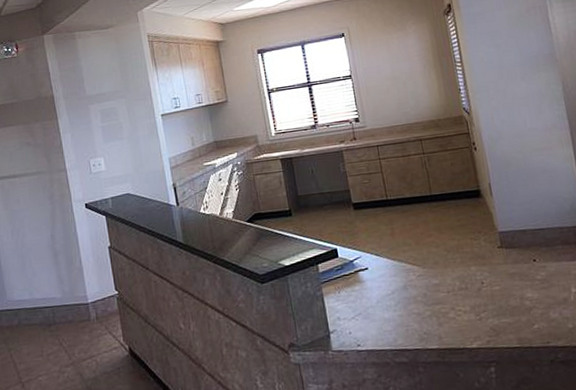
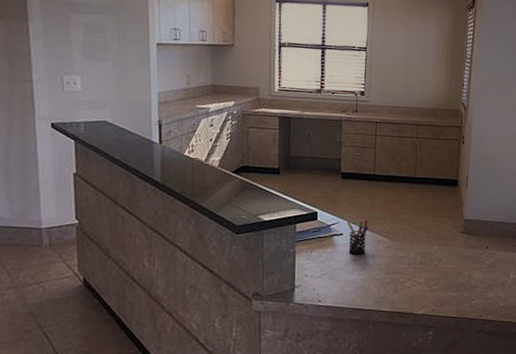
pen holder: none [369,250,396,289] -> present [346,220,369,255]

